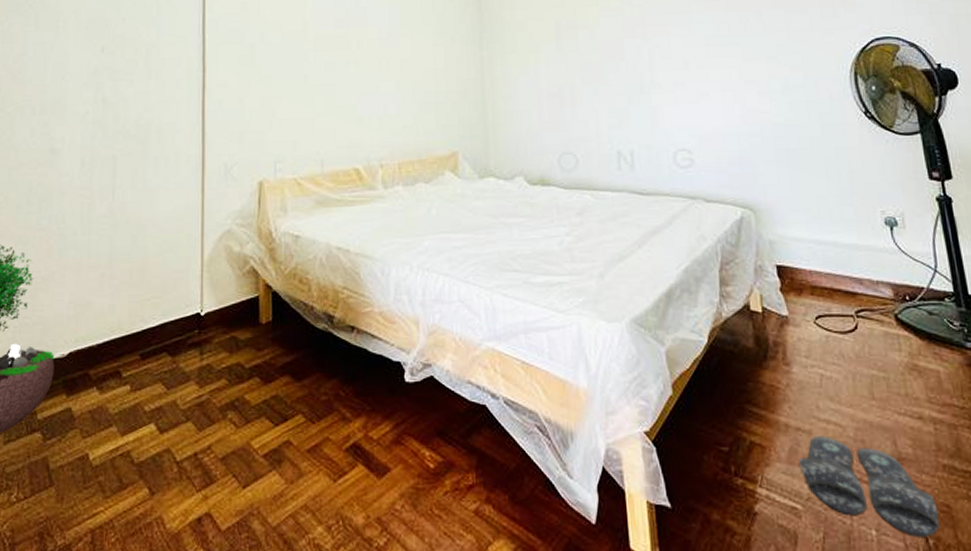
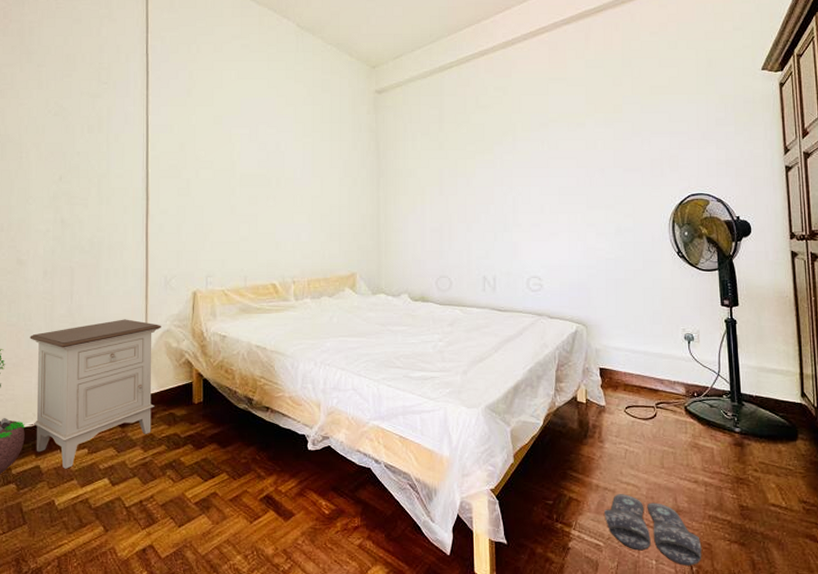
nightstand: none [63,218,221,412] -> present [30,319,161,469]

